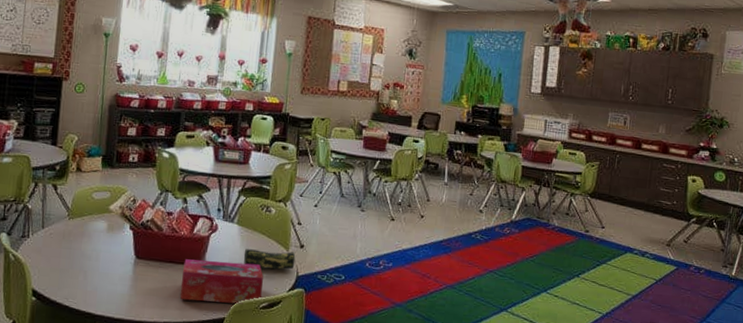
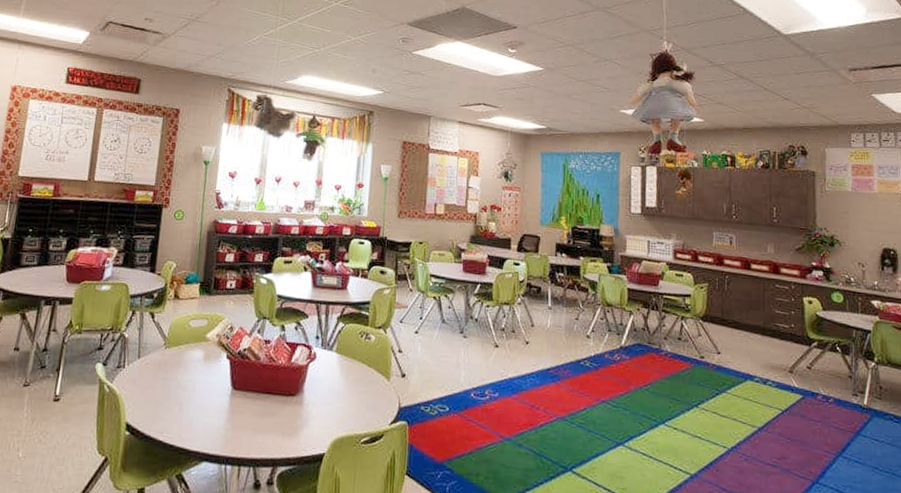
tissue box: present [180,259,264,304] -> none [278,390,365,439]
pencil case: present [243,249,296,270] -> none [343,378,397,401]

